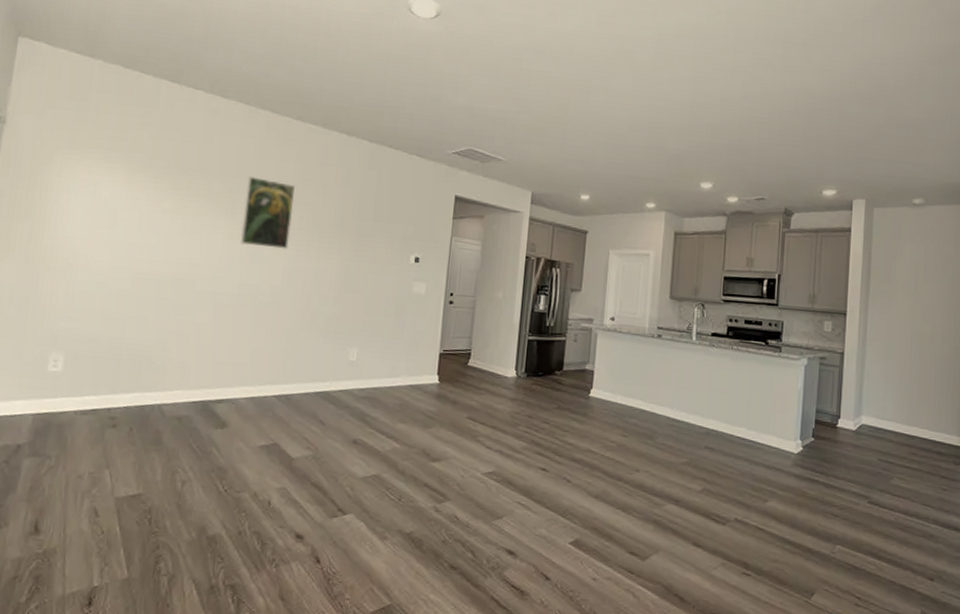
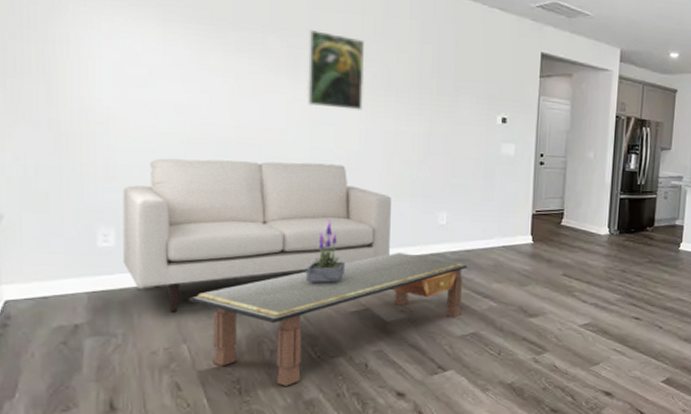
sofa: none [67,291,307,438] -> present [122,158,391,313]
coffee table: none [116,388,374,519] -> present [188,253,468,386]
potted plant: none [222,352,260,417] -> present [307,219,346,285]

